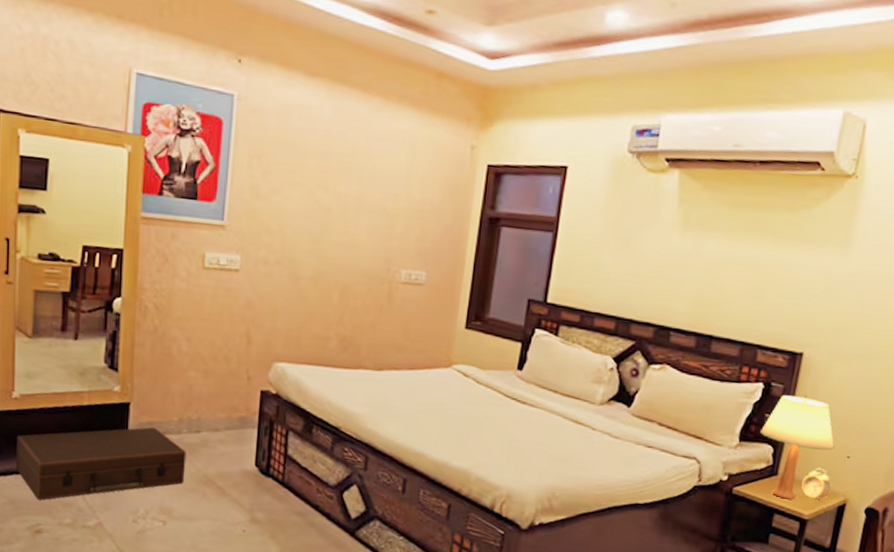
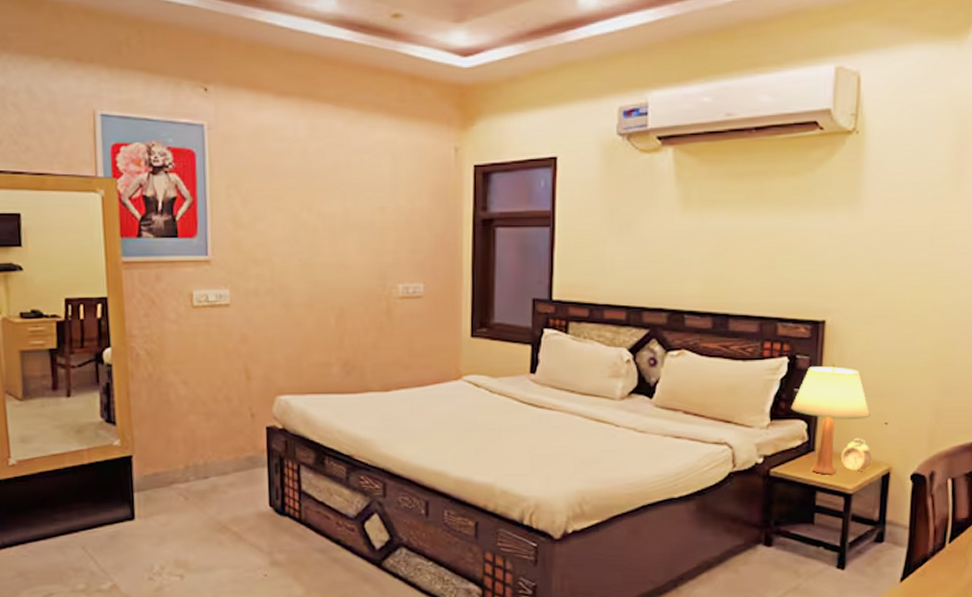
suitcase: present [16,427,186,500] -> none [18,478,197,568]

